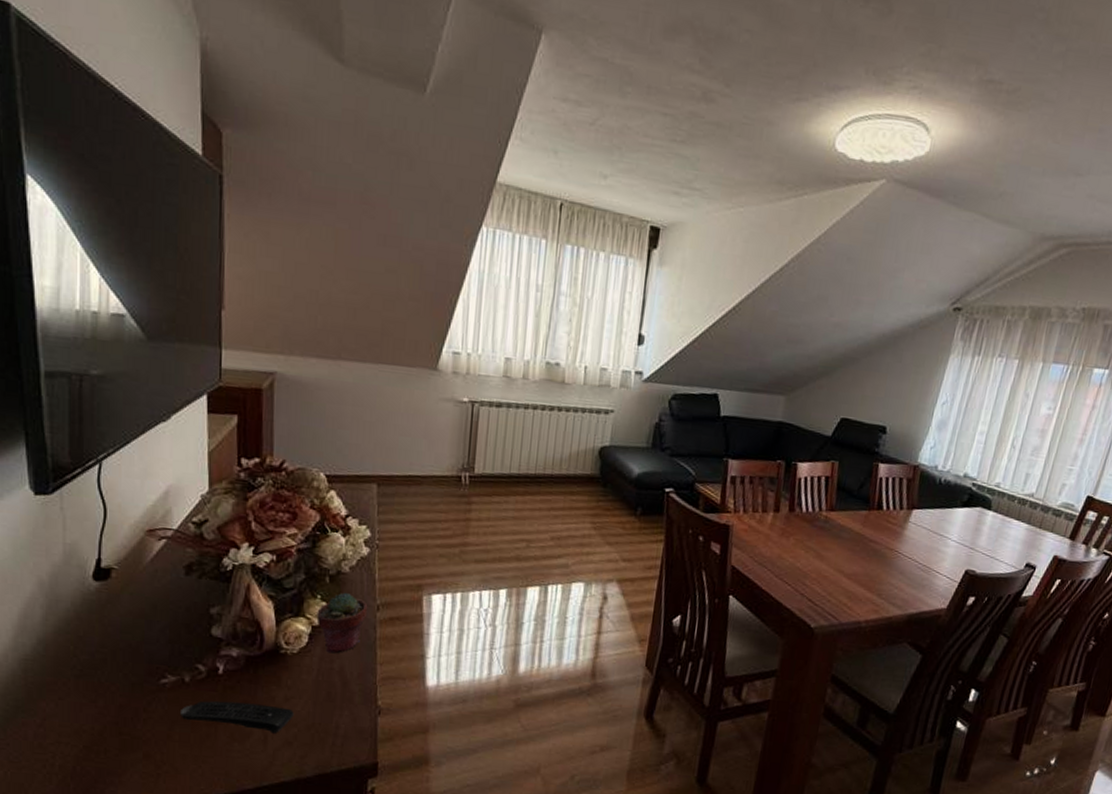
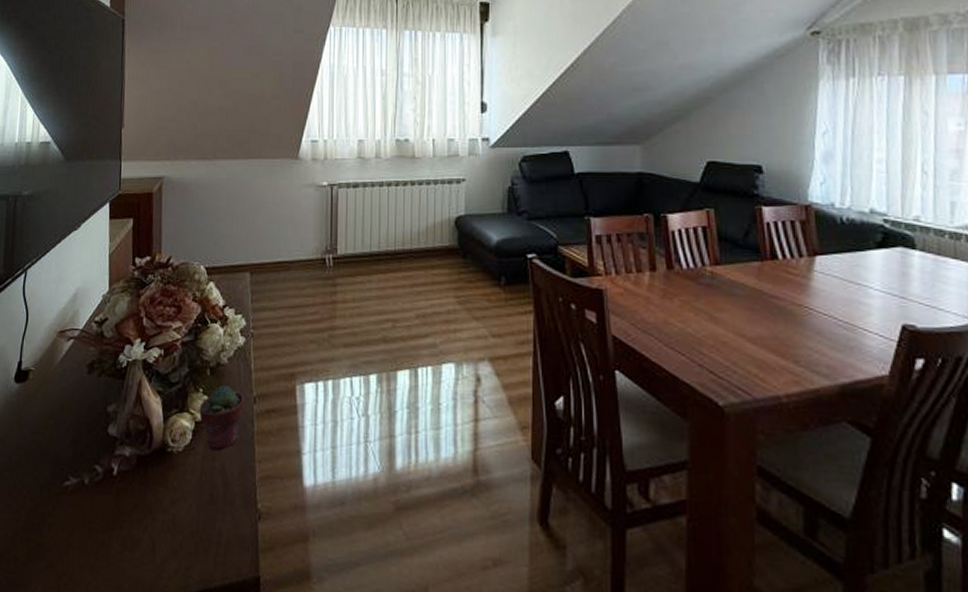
remote control: present [179,700,294,734] -> none [79,504,179,542]

